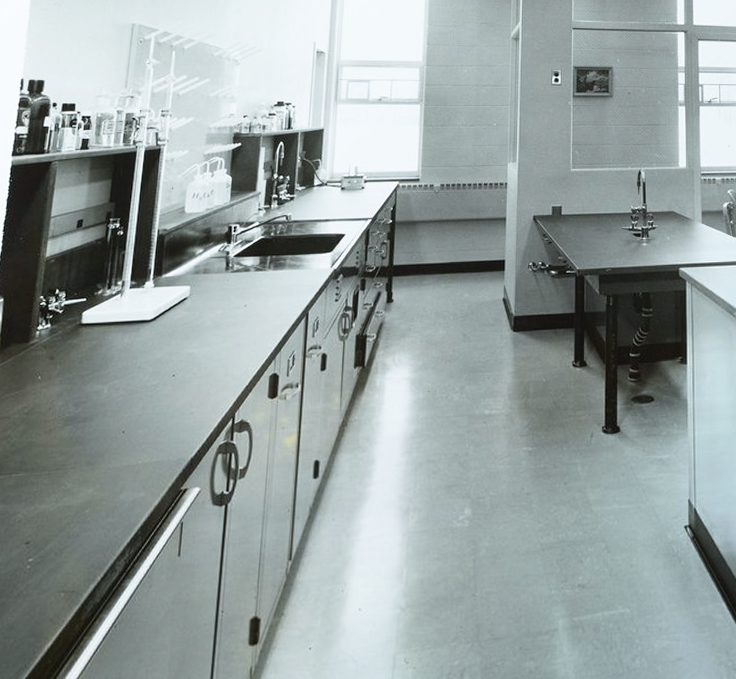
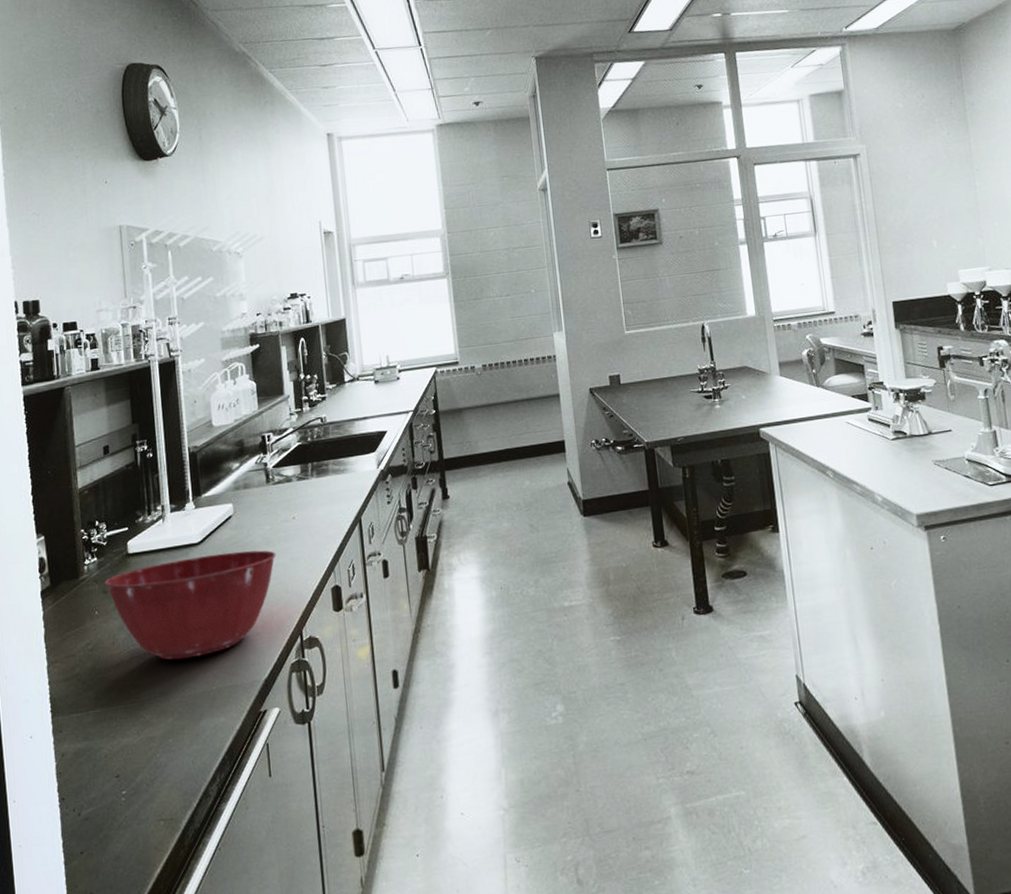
mixing bowl: none [52,332,223,431] -> present [104,550,276,660]

